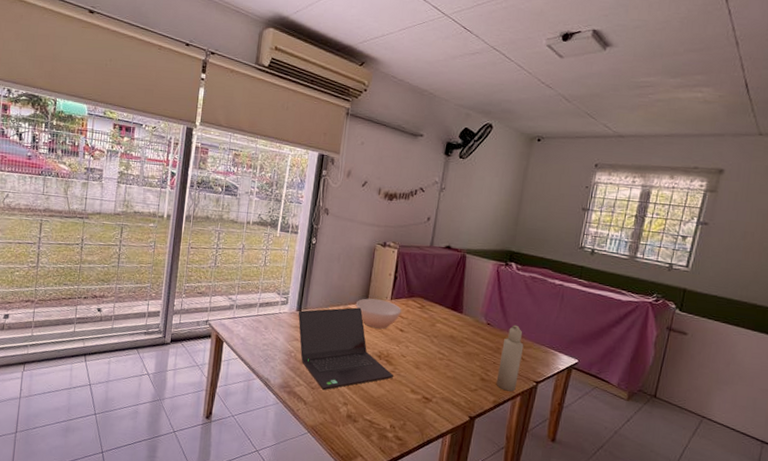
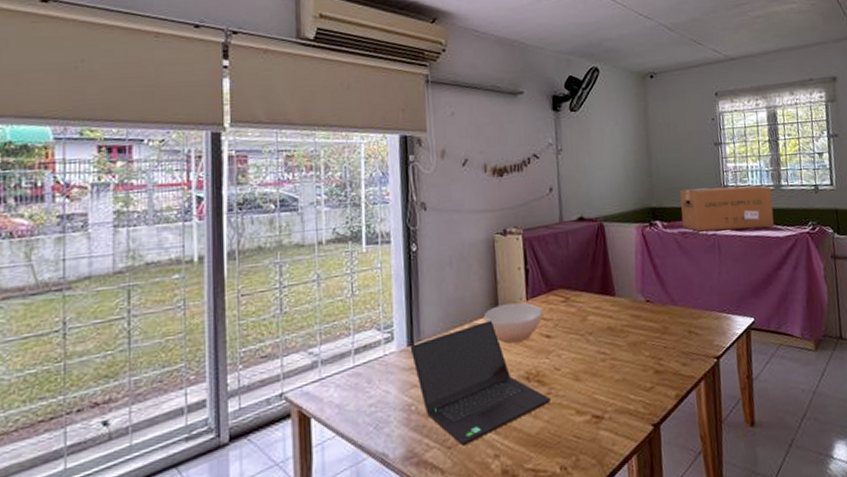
bottle: present [496,324,524,392] -> none [669,294,697,379]
box: none [534,241,625,291] -> present [680,185,774,232]

